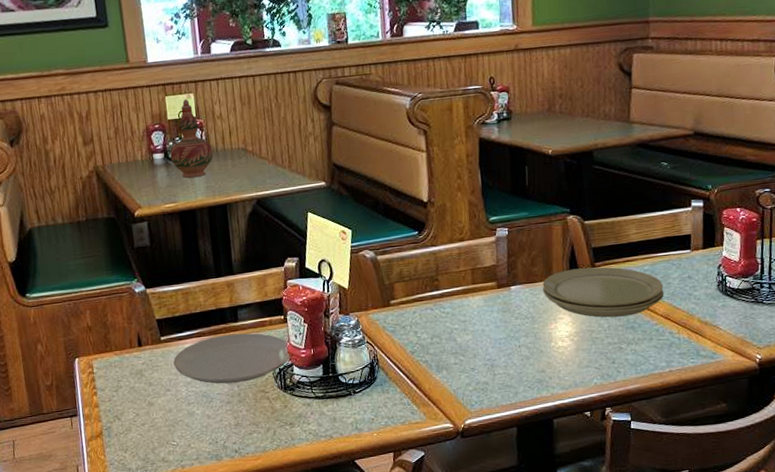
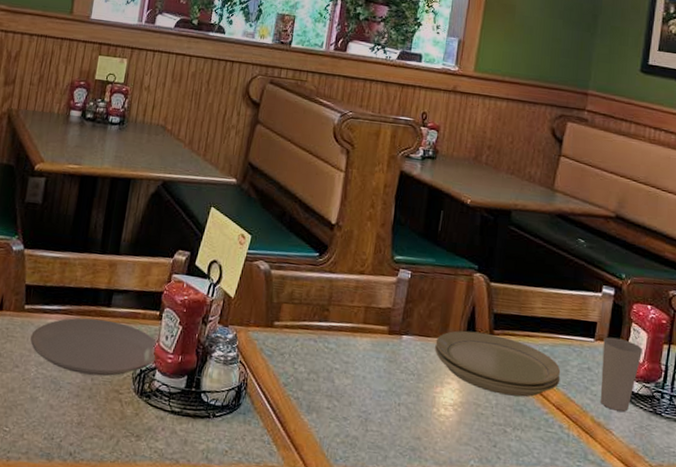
decorative vase: present [170,99,213,178] -> none [87,62,132,144]
cup: none [699,243,738,308] -> present [600,337,643,412]

